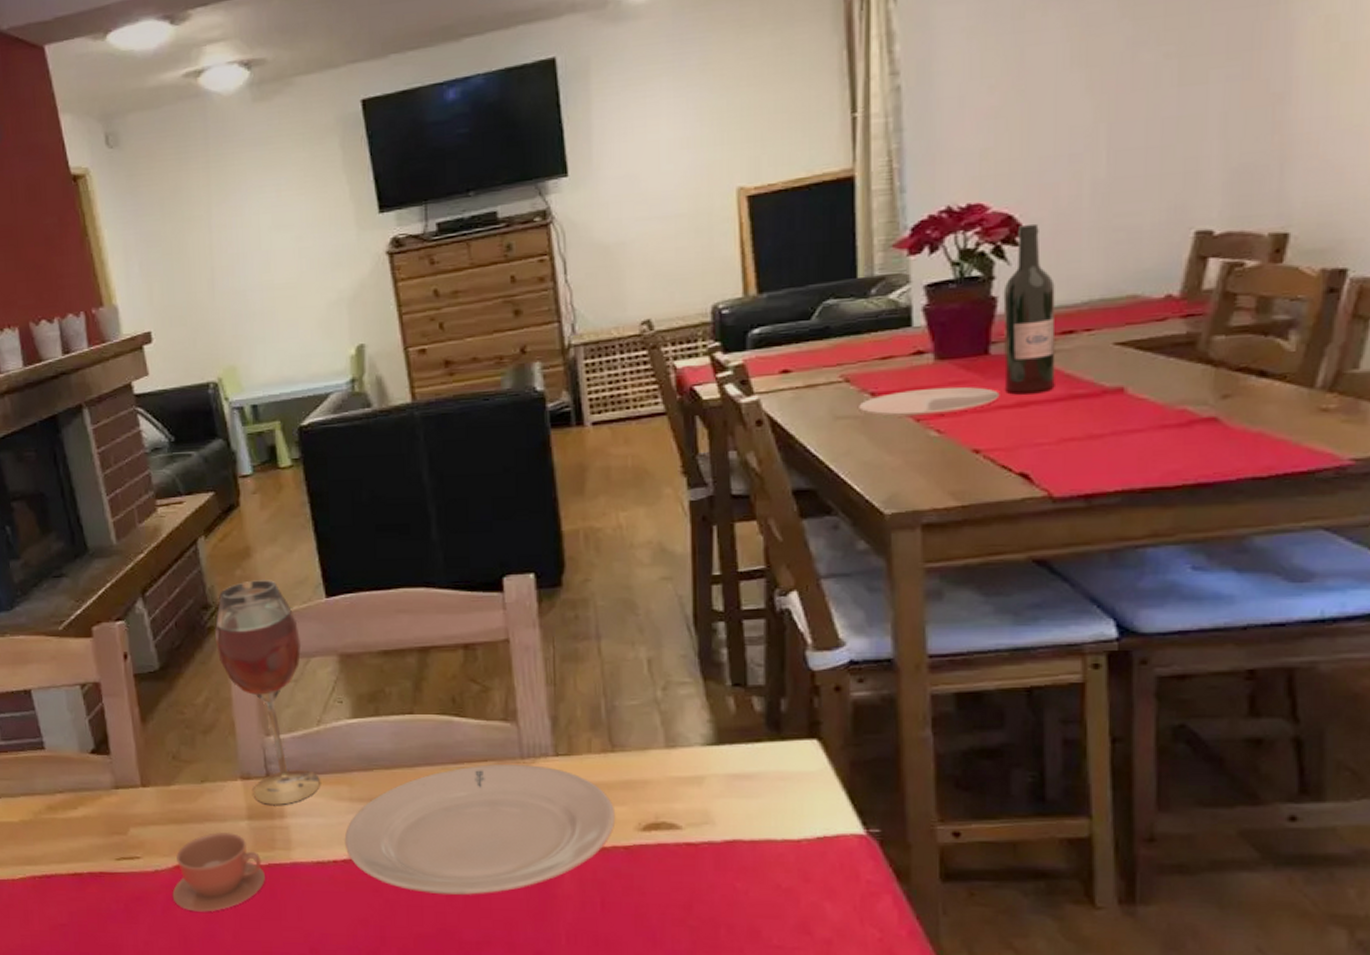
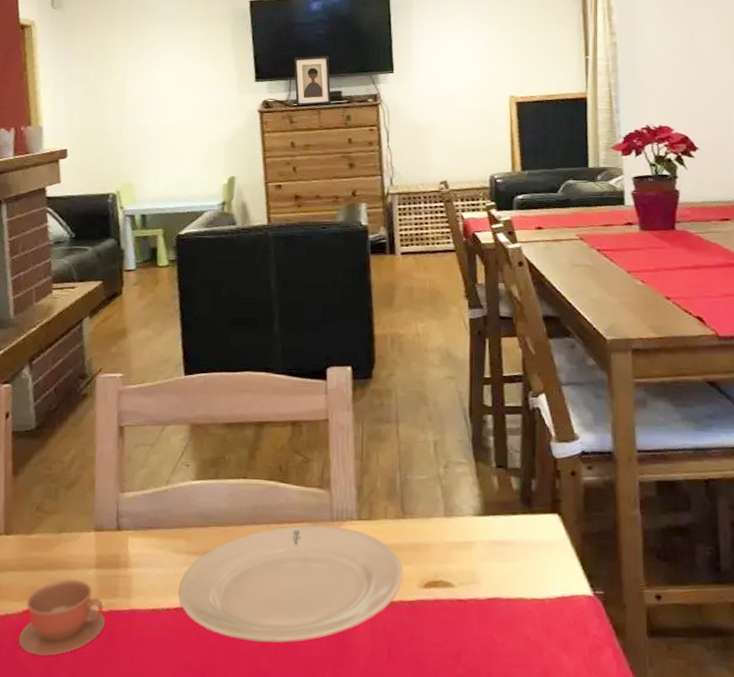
wineglass: present [215,580,320,805] -> none [88,357,163,556]
picture frame: none [428,164,484,240] -> present [293,55,332,106]
plate: present [859,386,1000,418] -> none [589,249,683,270]
wine bottle: present [1003,223,1056,396] -> none [683,143,718,262]

